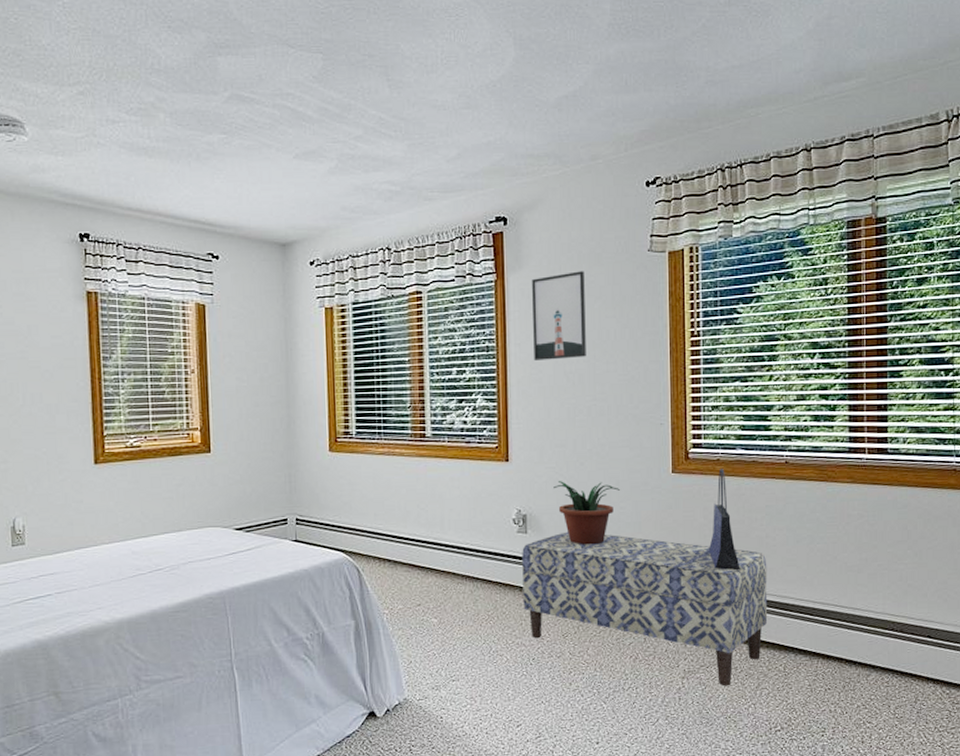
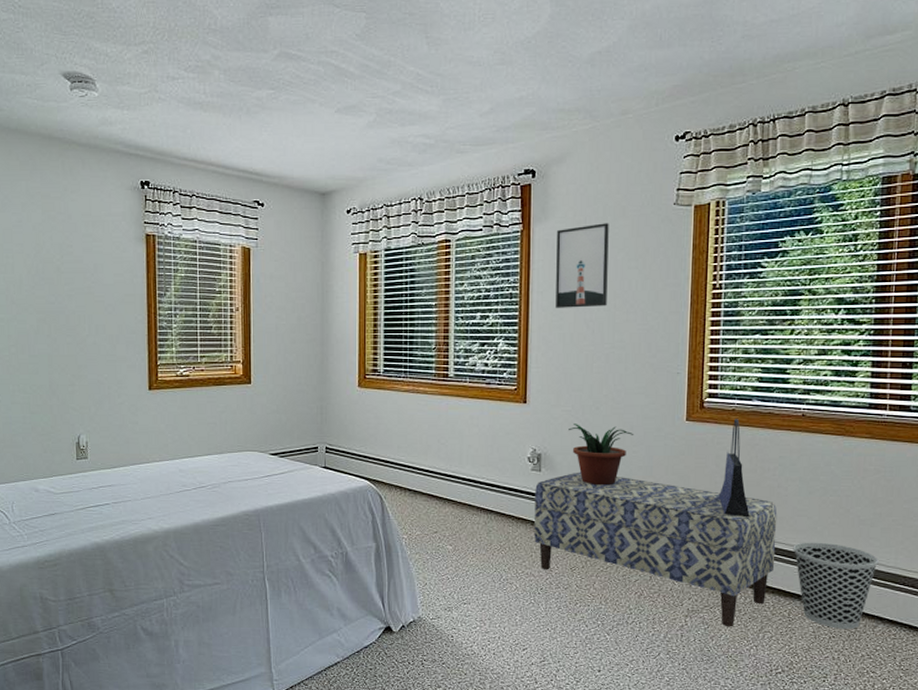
wastebasket: none [784,591,868,680] -> present [793,542,879,629]

